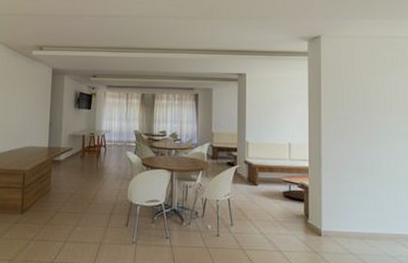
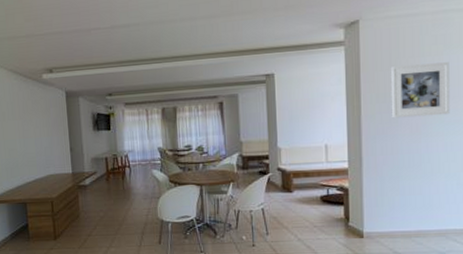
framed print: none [347,79,398,127] -> present [390,62,450,119]

